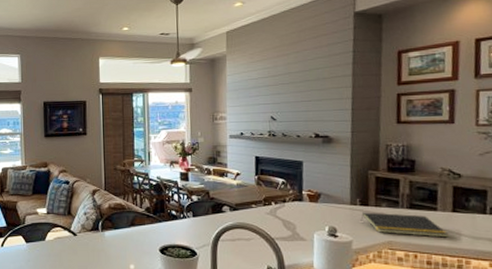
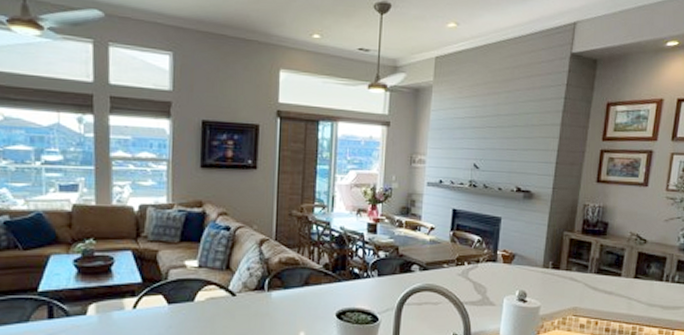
notepad: present [360,212,449,238] -> none [550,276,628,304]

